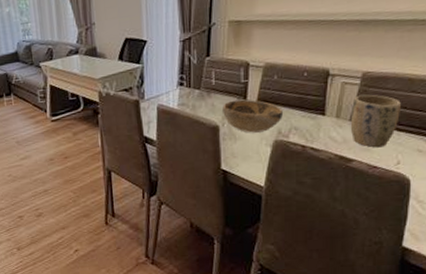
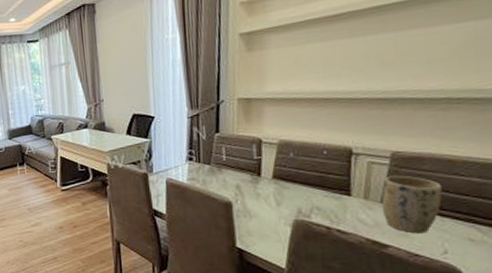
decorative bowl: present [223,99,284,133] -> none [235,176,303,211]

